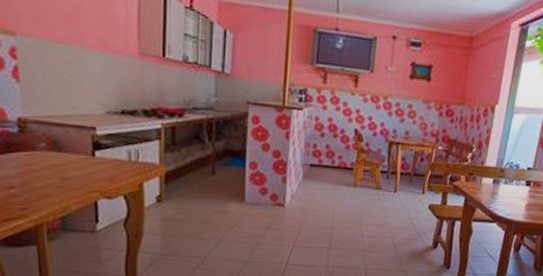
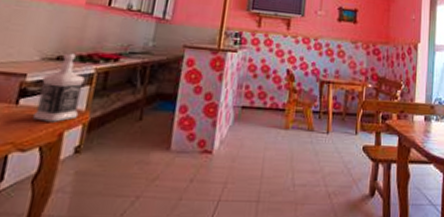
bottle: none [112,106,154,174] -> present [33,52,85,122]

